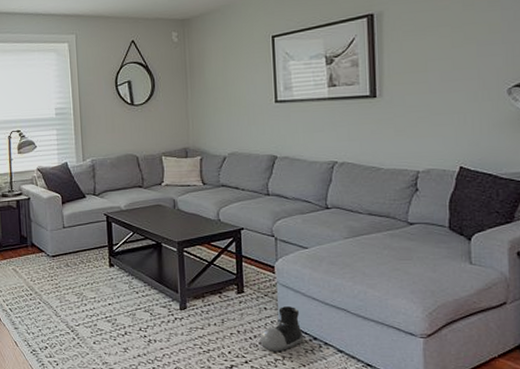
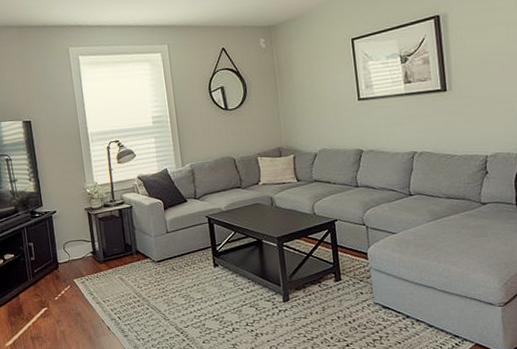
shoe: present [260,306,303,352] -> none [358,289,397,333]

